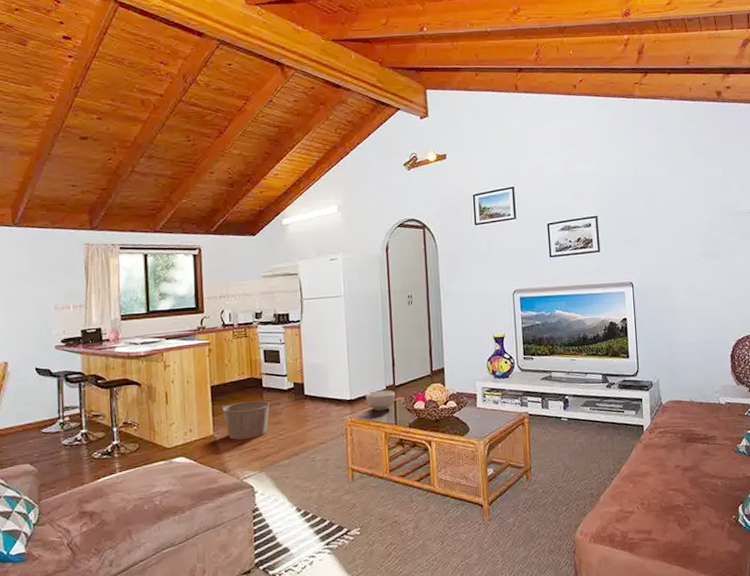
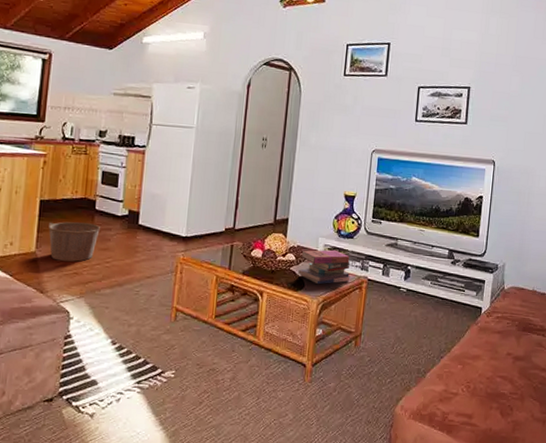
bowl: present [365,390,396,412] -> none [201,231,234,254]
books: none [461,391,512,426] -> present [298,249,350,284]

